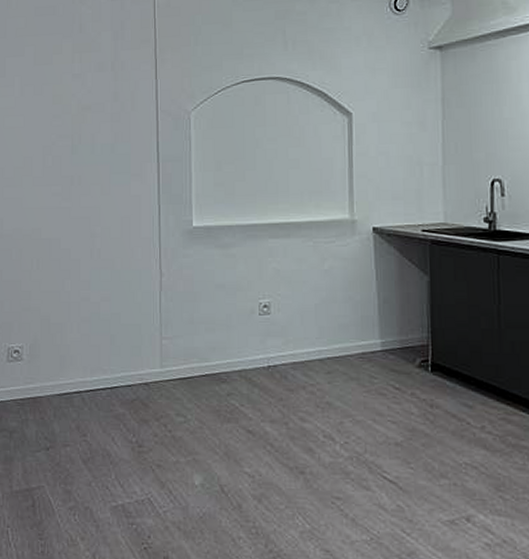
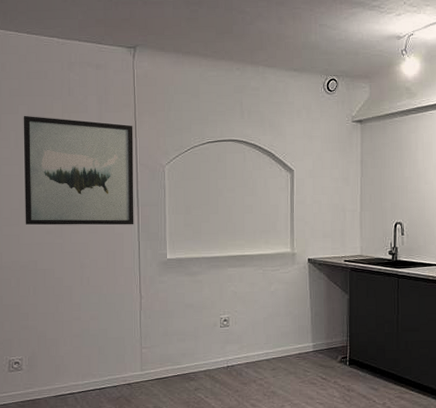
wall art: none [29,57,154,186] -> present [23,115,134,225]

